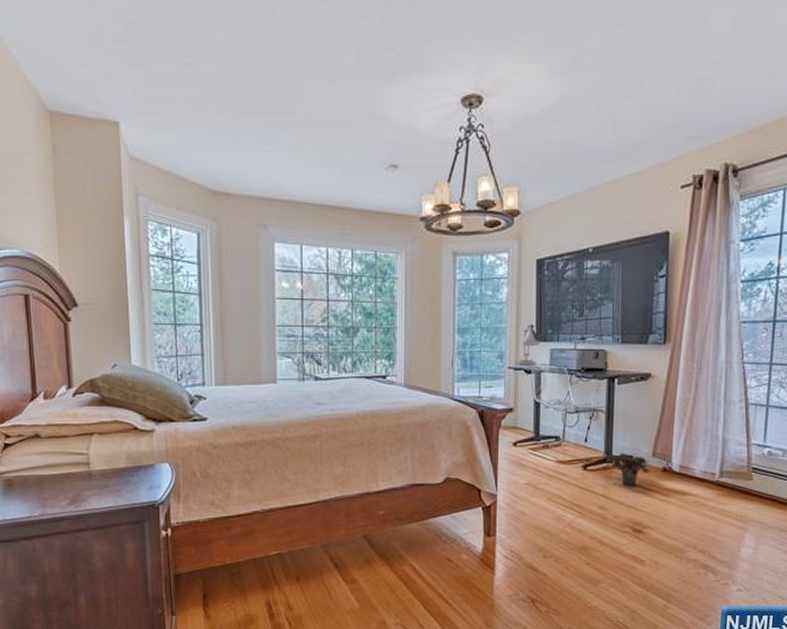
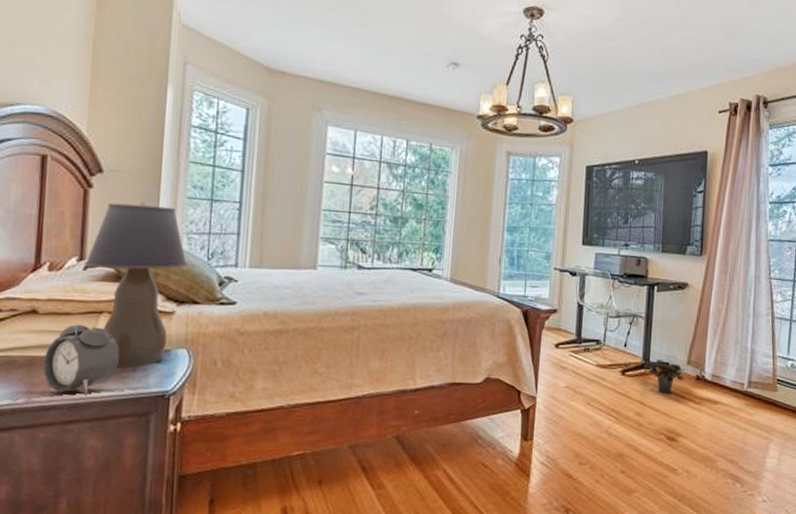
alarm clock: none [50,445,112,509] -> present [43,324,120,397]
table lamp: none [72,330,162,484] -> present [83,201,189,370]
desk lamp: present [517,324,541,365] -> none [563,227,587,268]

